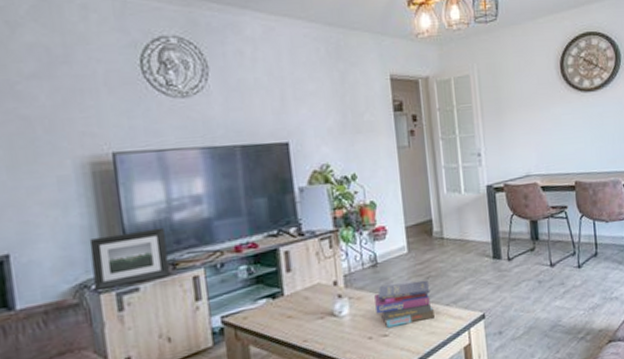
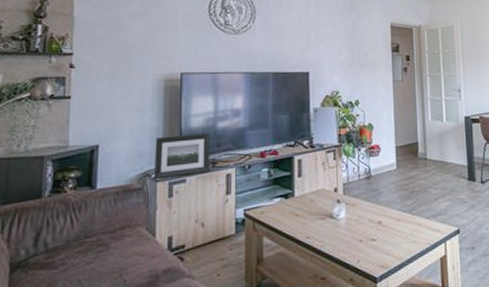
books: present [374,279,434,328] -> none [367,194,416,233]

